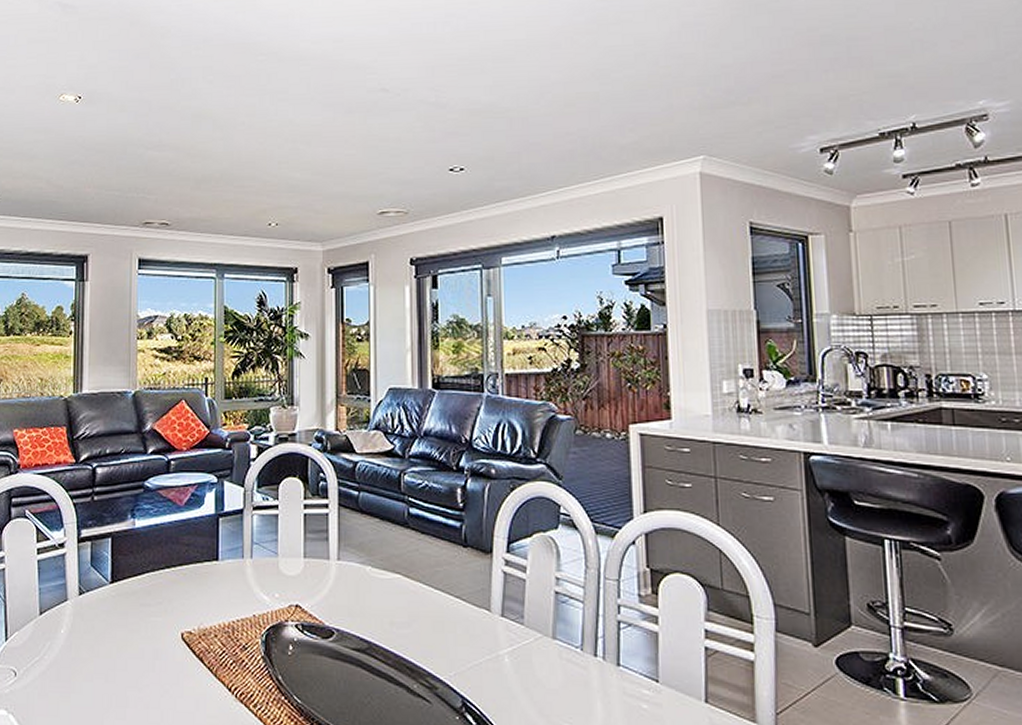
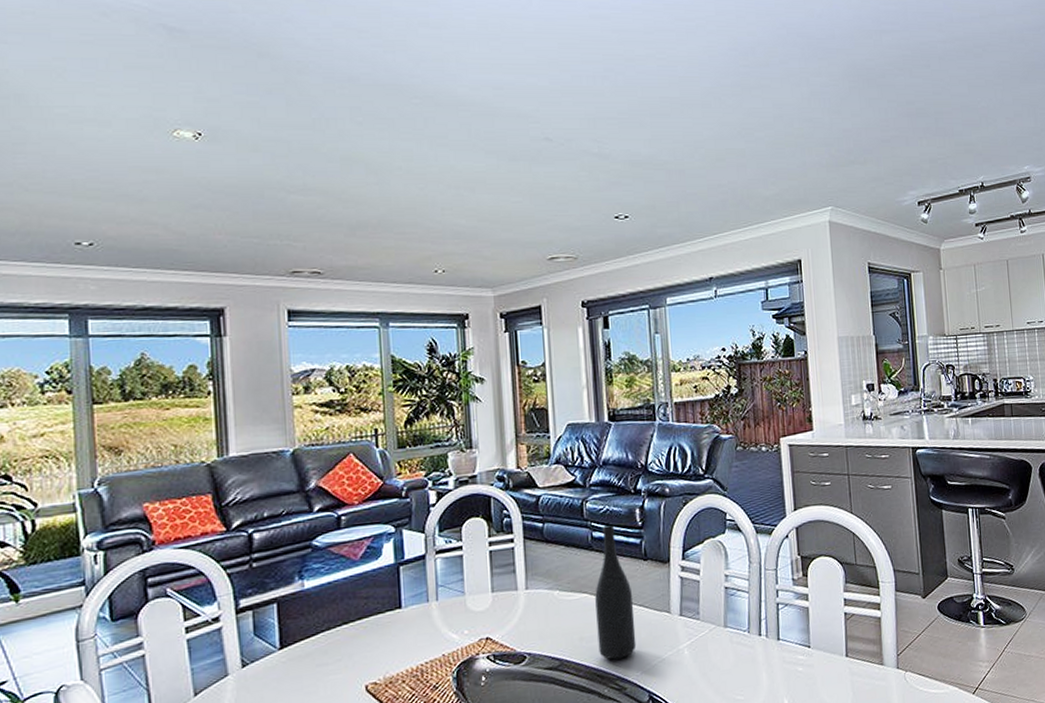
wine bottle: none [409,502,451,654] -> present [595,524,637,660]

